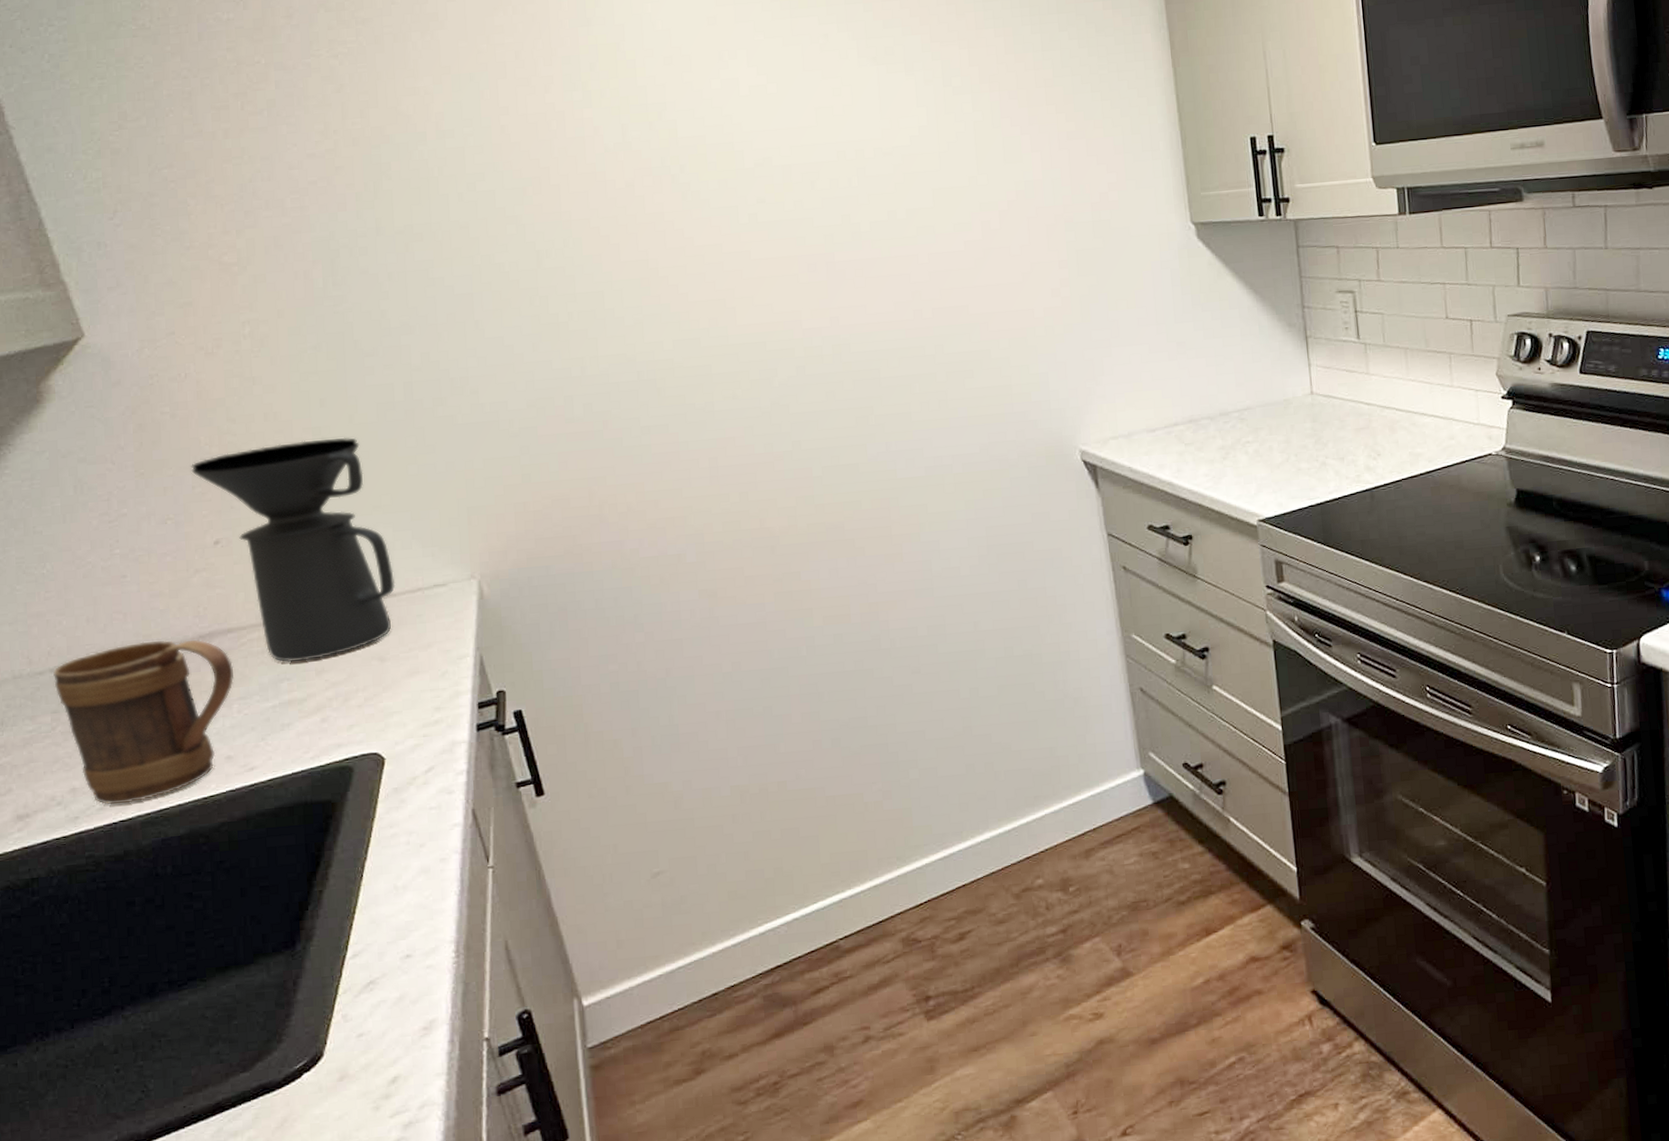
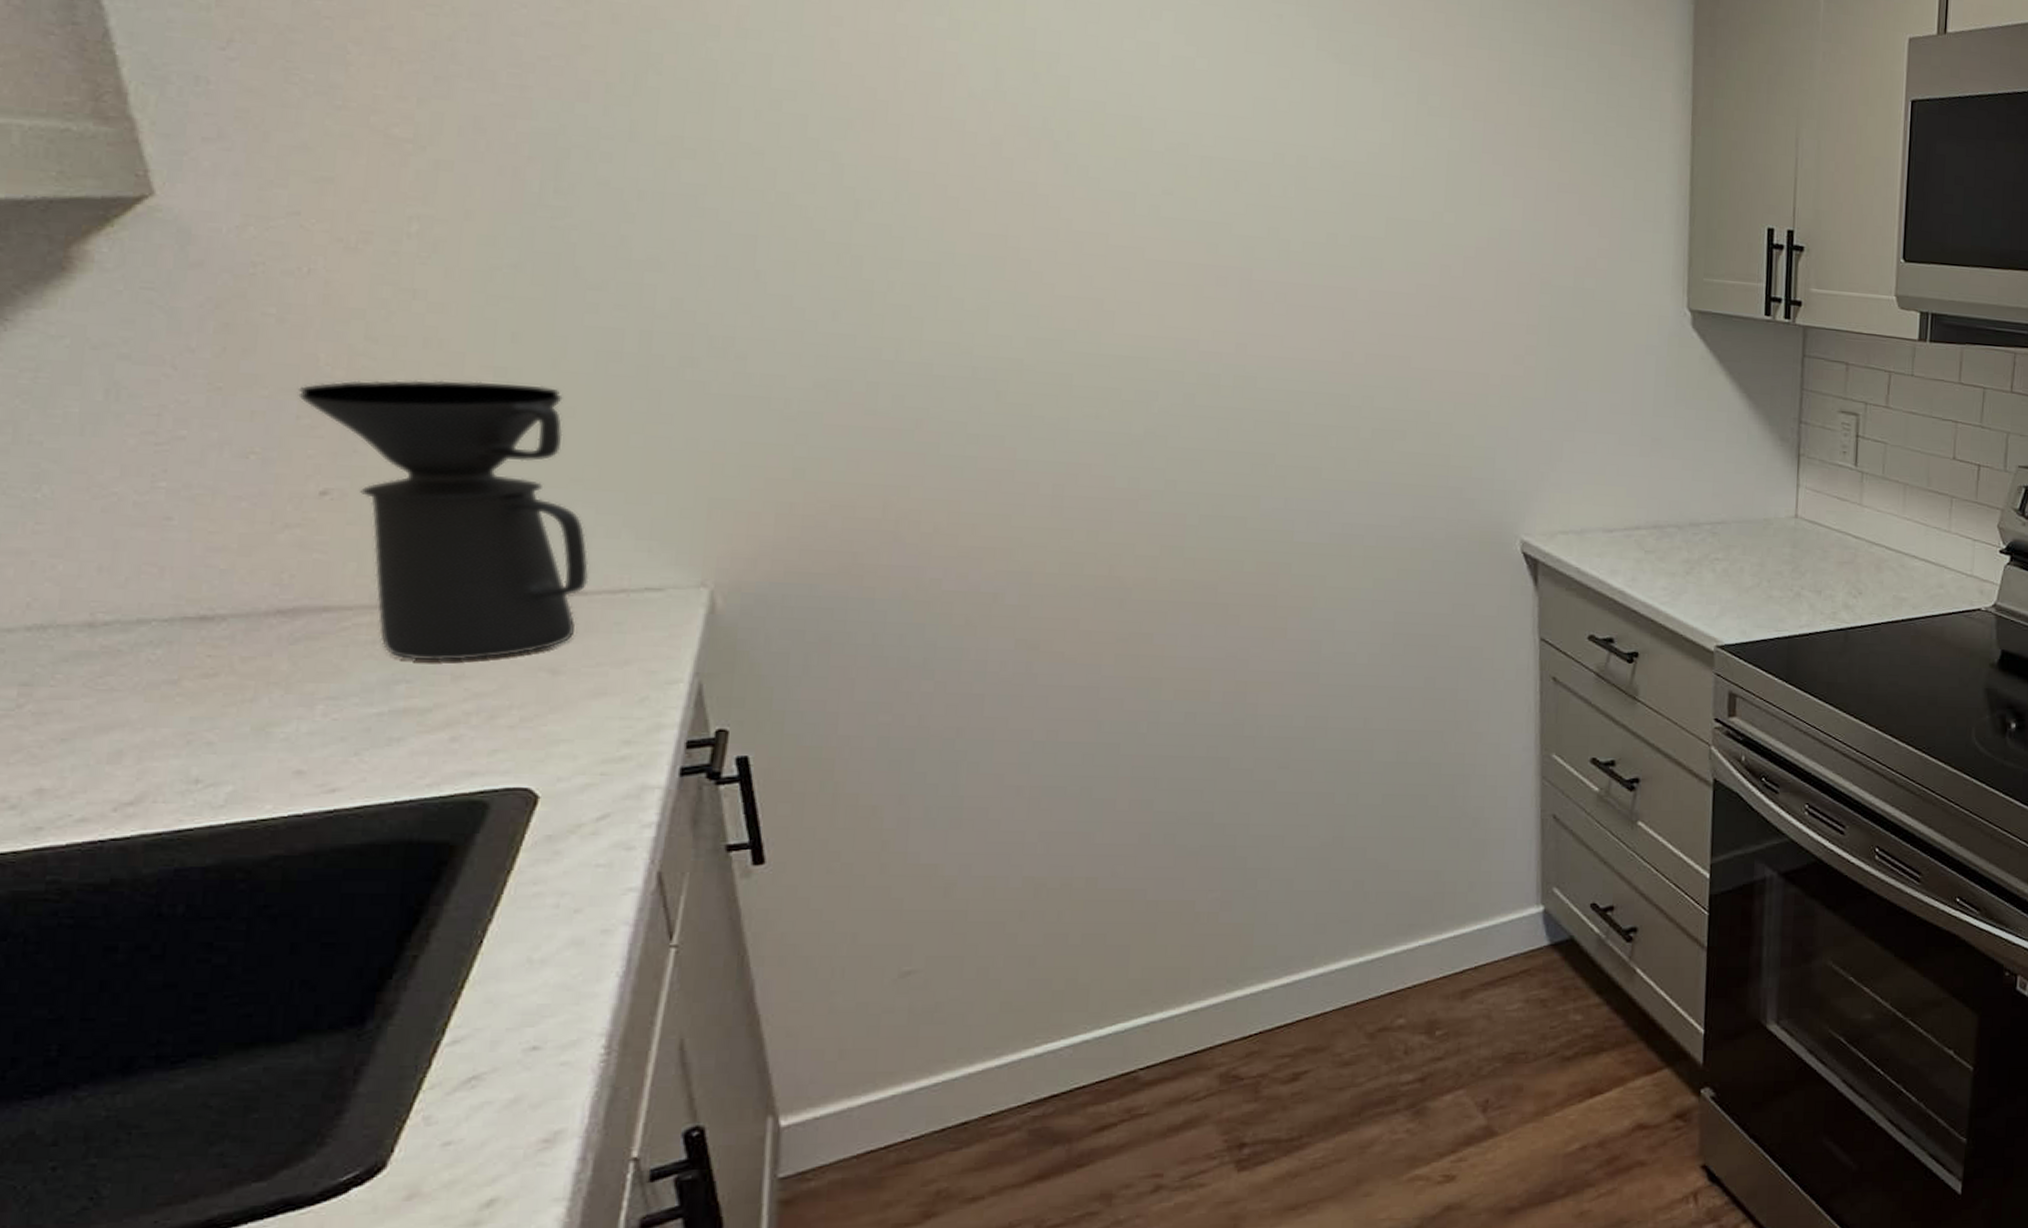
mug: present [53,639,235,805] -> none [29,607,326,817]

